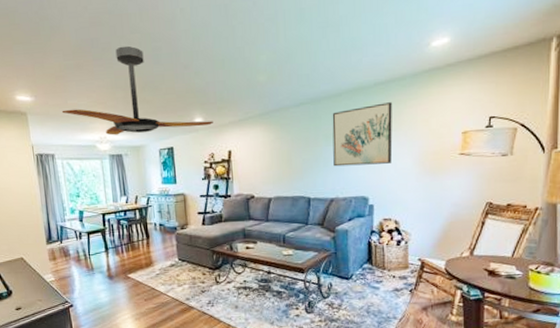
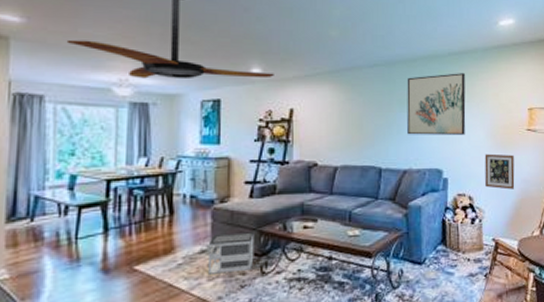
architectural model: none [175,251,210,282] -> present [207,232,255,275]
picture frame: none [412,180,444,214] -> present [484,153,515,190]

